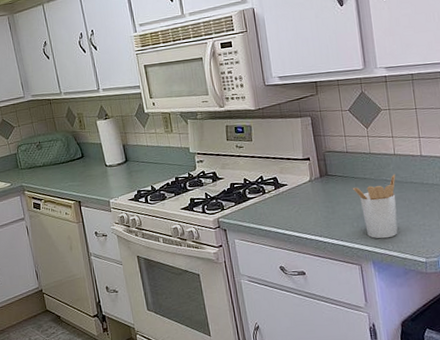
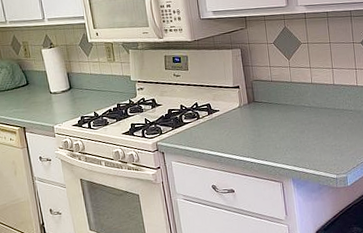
utensil holder: present [352,174,398,239] -> none [275,100,314,159]

